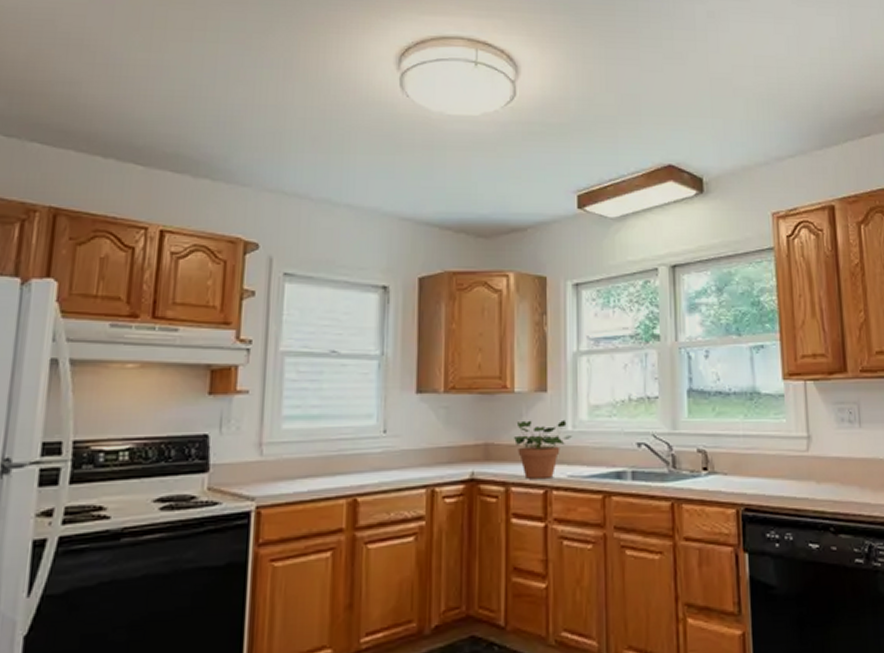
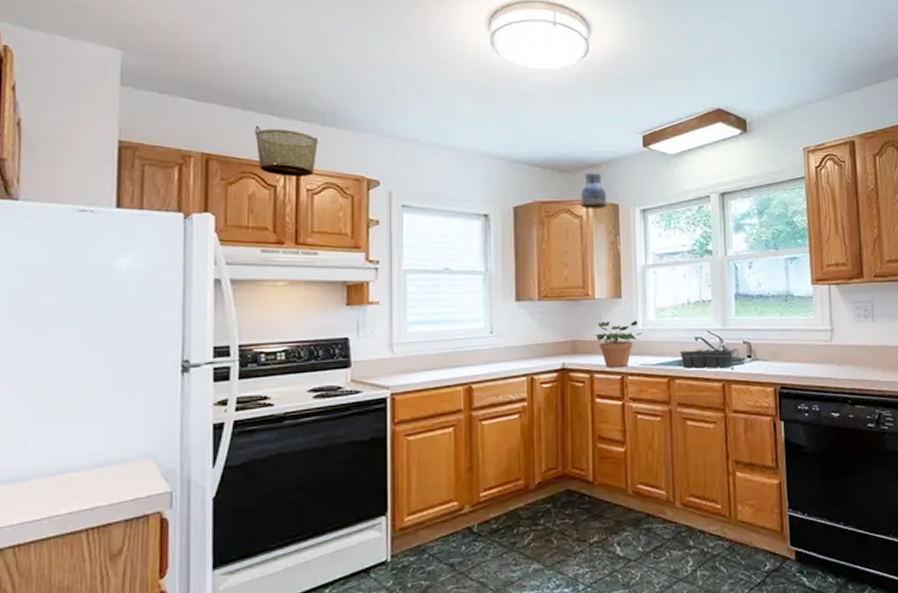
basket: none [114,175,190,237] -> present [255,125,319,176]
ceramic pitcher: none [499,238,532,282] -> present [580,172,607,209]
dish rack: none [617,457,700,485] -> present [679,347,746,370]

